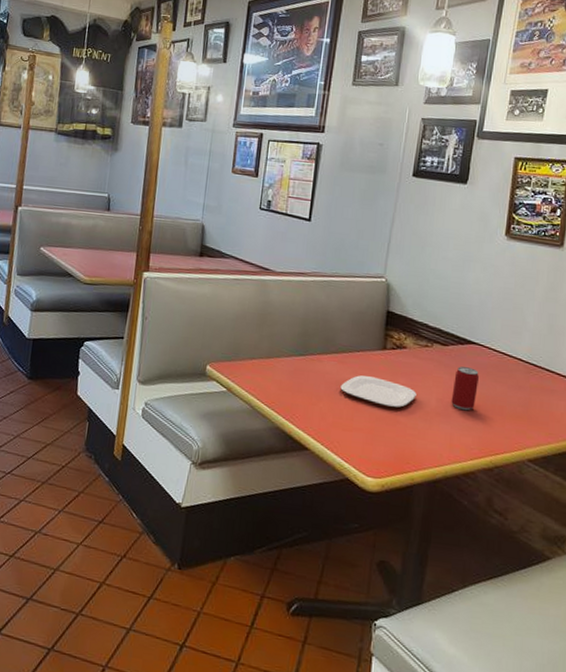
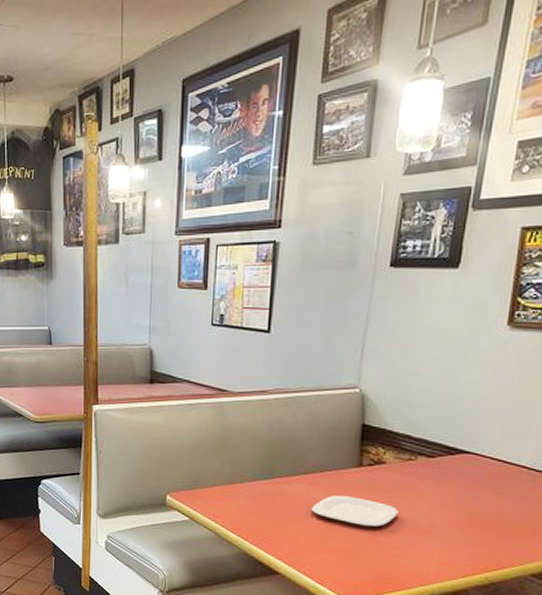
beer can: present [451,366,479,411] -> none [439,479,473,526]

